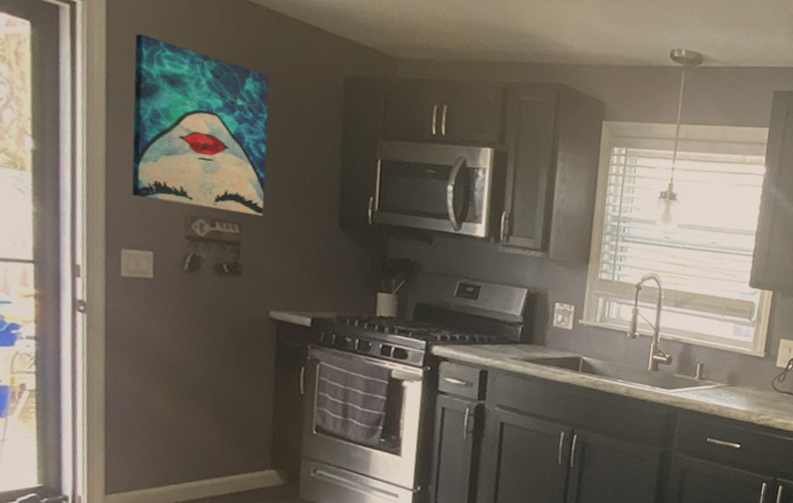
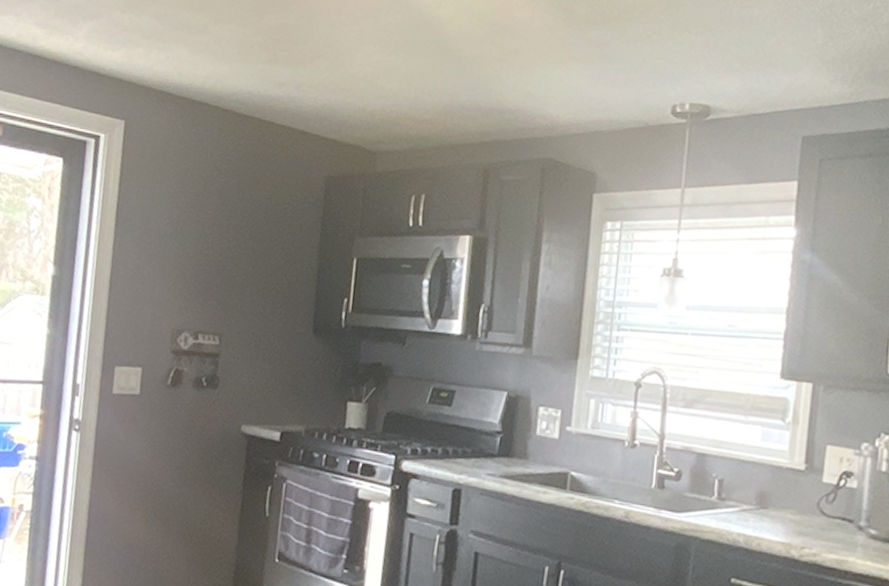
wall art: present [131,33,269,217] -> none [129,157,257,326]

